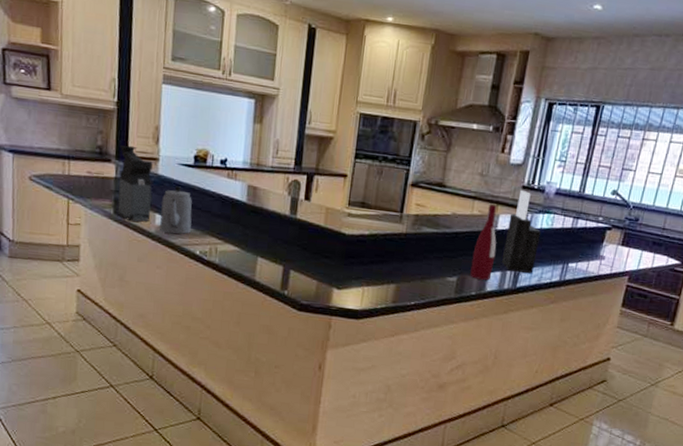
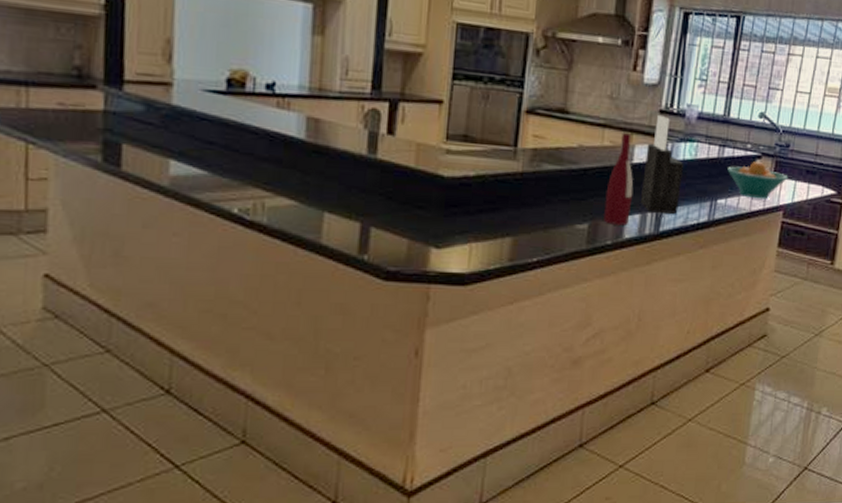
coffee maker: present [117,145,153,222] -> none [108,64,163,173]
teapot: present [160,186,192,235] -> none [176,120,226,187]
fruit bowl: none [580,231,635,265] -> present [727,160,788,199]

